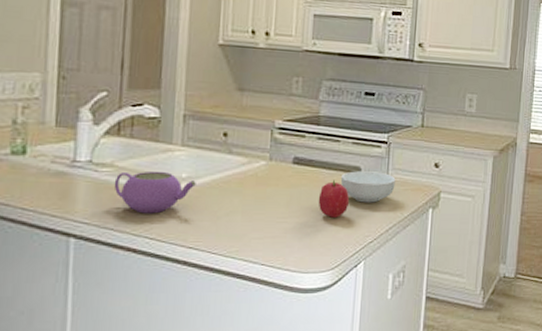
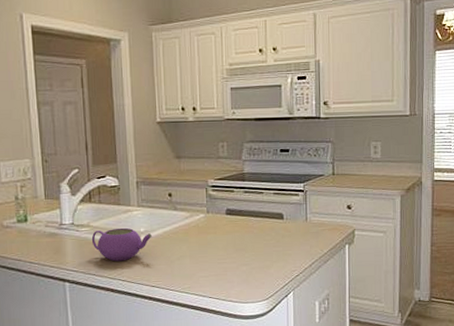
fruit: present [318,180,350,218] -> none [249,226,276,257]
cereal bowl: present [340,171,396,203] -> none [266,216,314,243]

